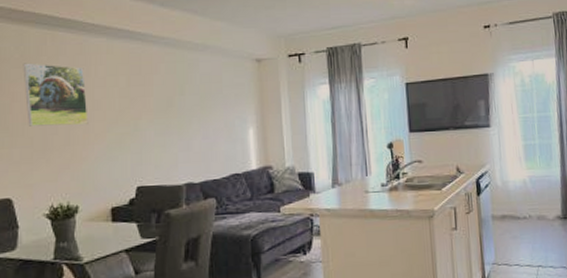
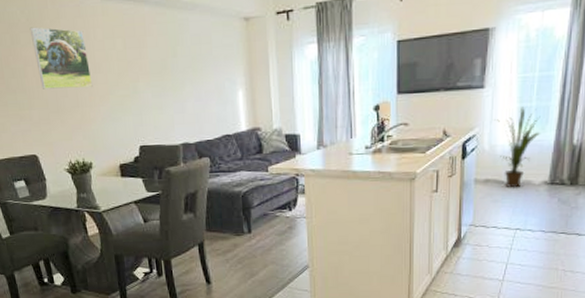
house plant: none [503,144,548,224] -> present [494,107,541,189]

